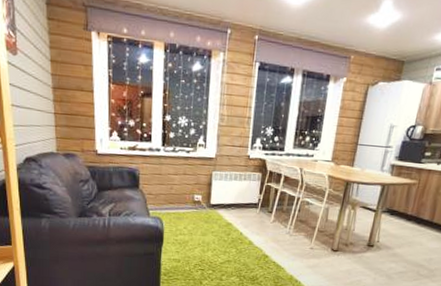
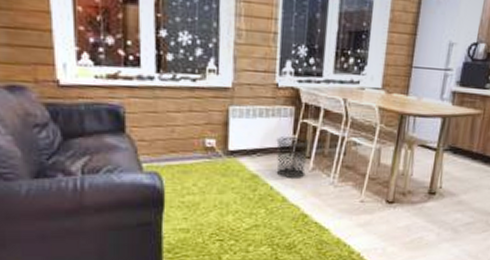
trash can: none [245,195,272,228] -> present [276,137,310,180]

